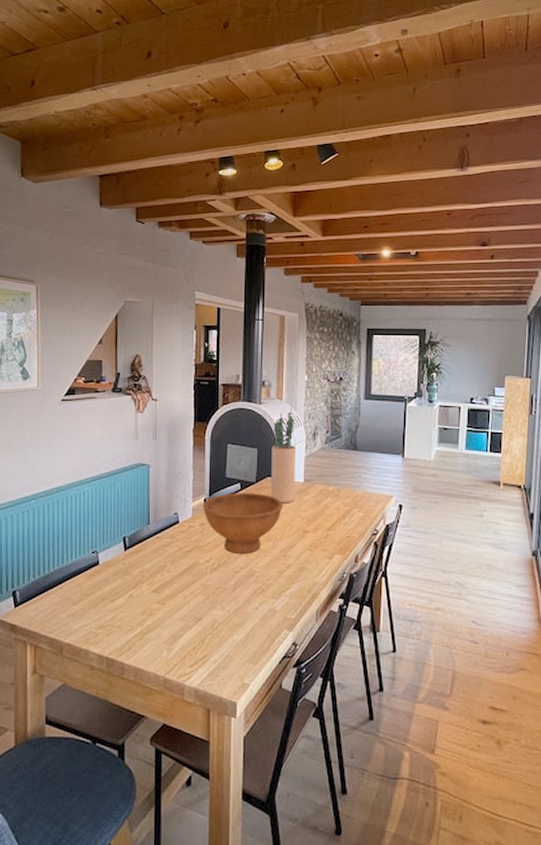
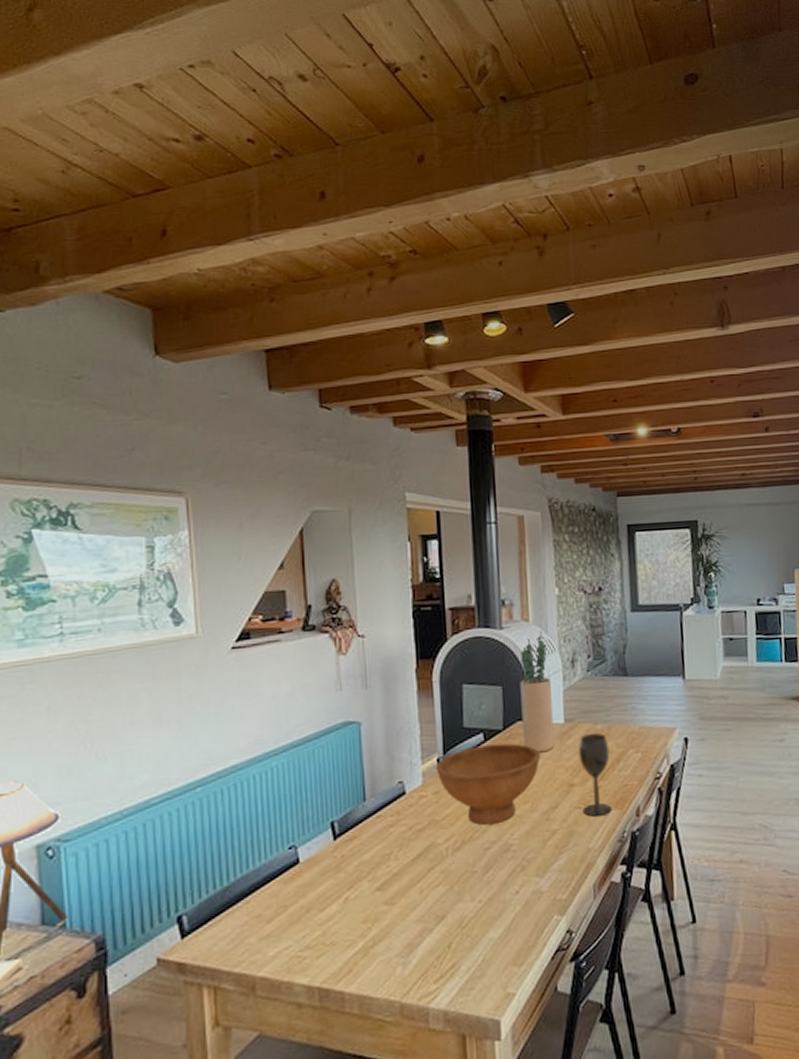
wine glass: none [312,493,338,558] -> present [578,733,611,817]

